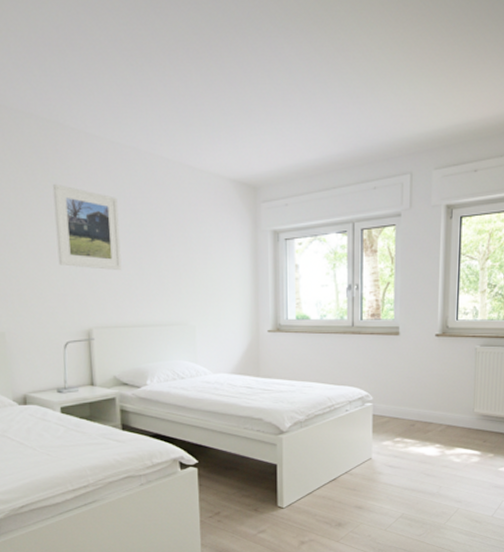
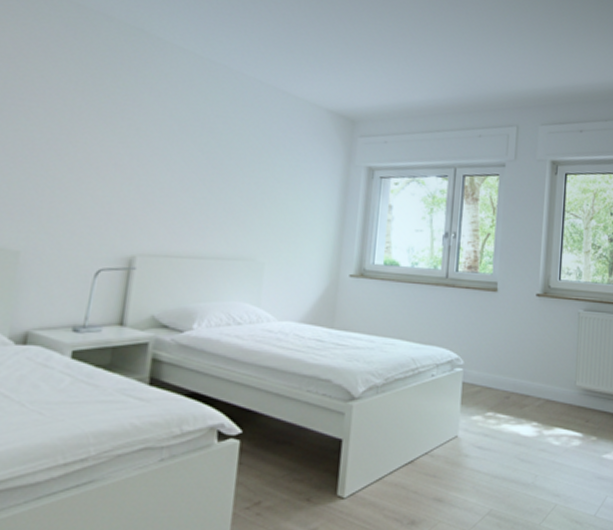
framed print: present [52,184,122,270] -> none [110,91,196,192]

